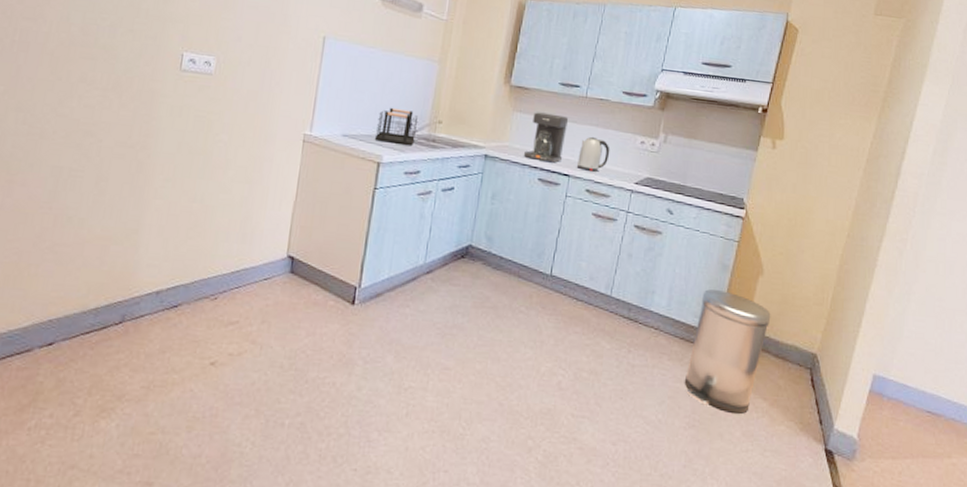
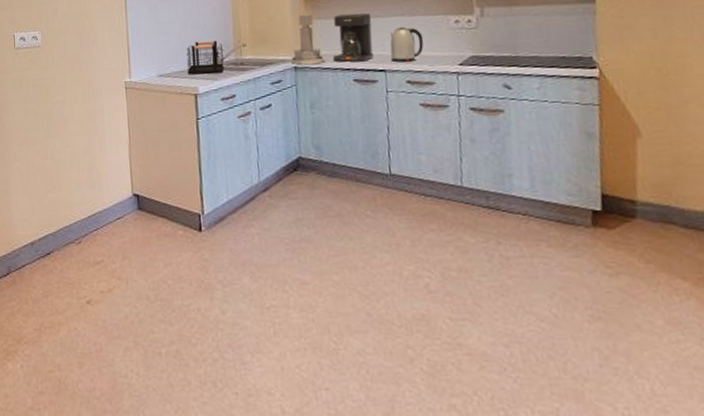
paper towel holder: none [482,104,516,157] -> present [290,14,325,65]
pedal bin: present [685,289,771,414] -> none [570,161,667,299]

